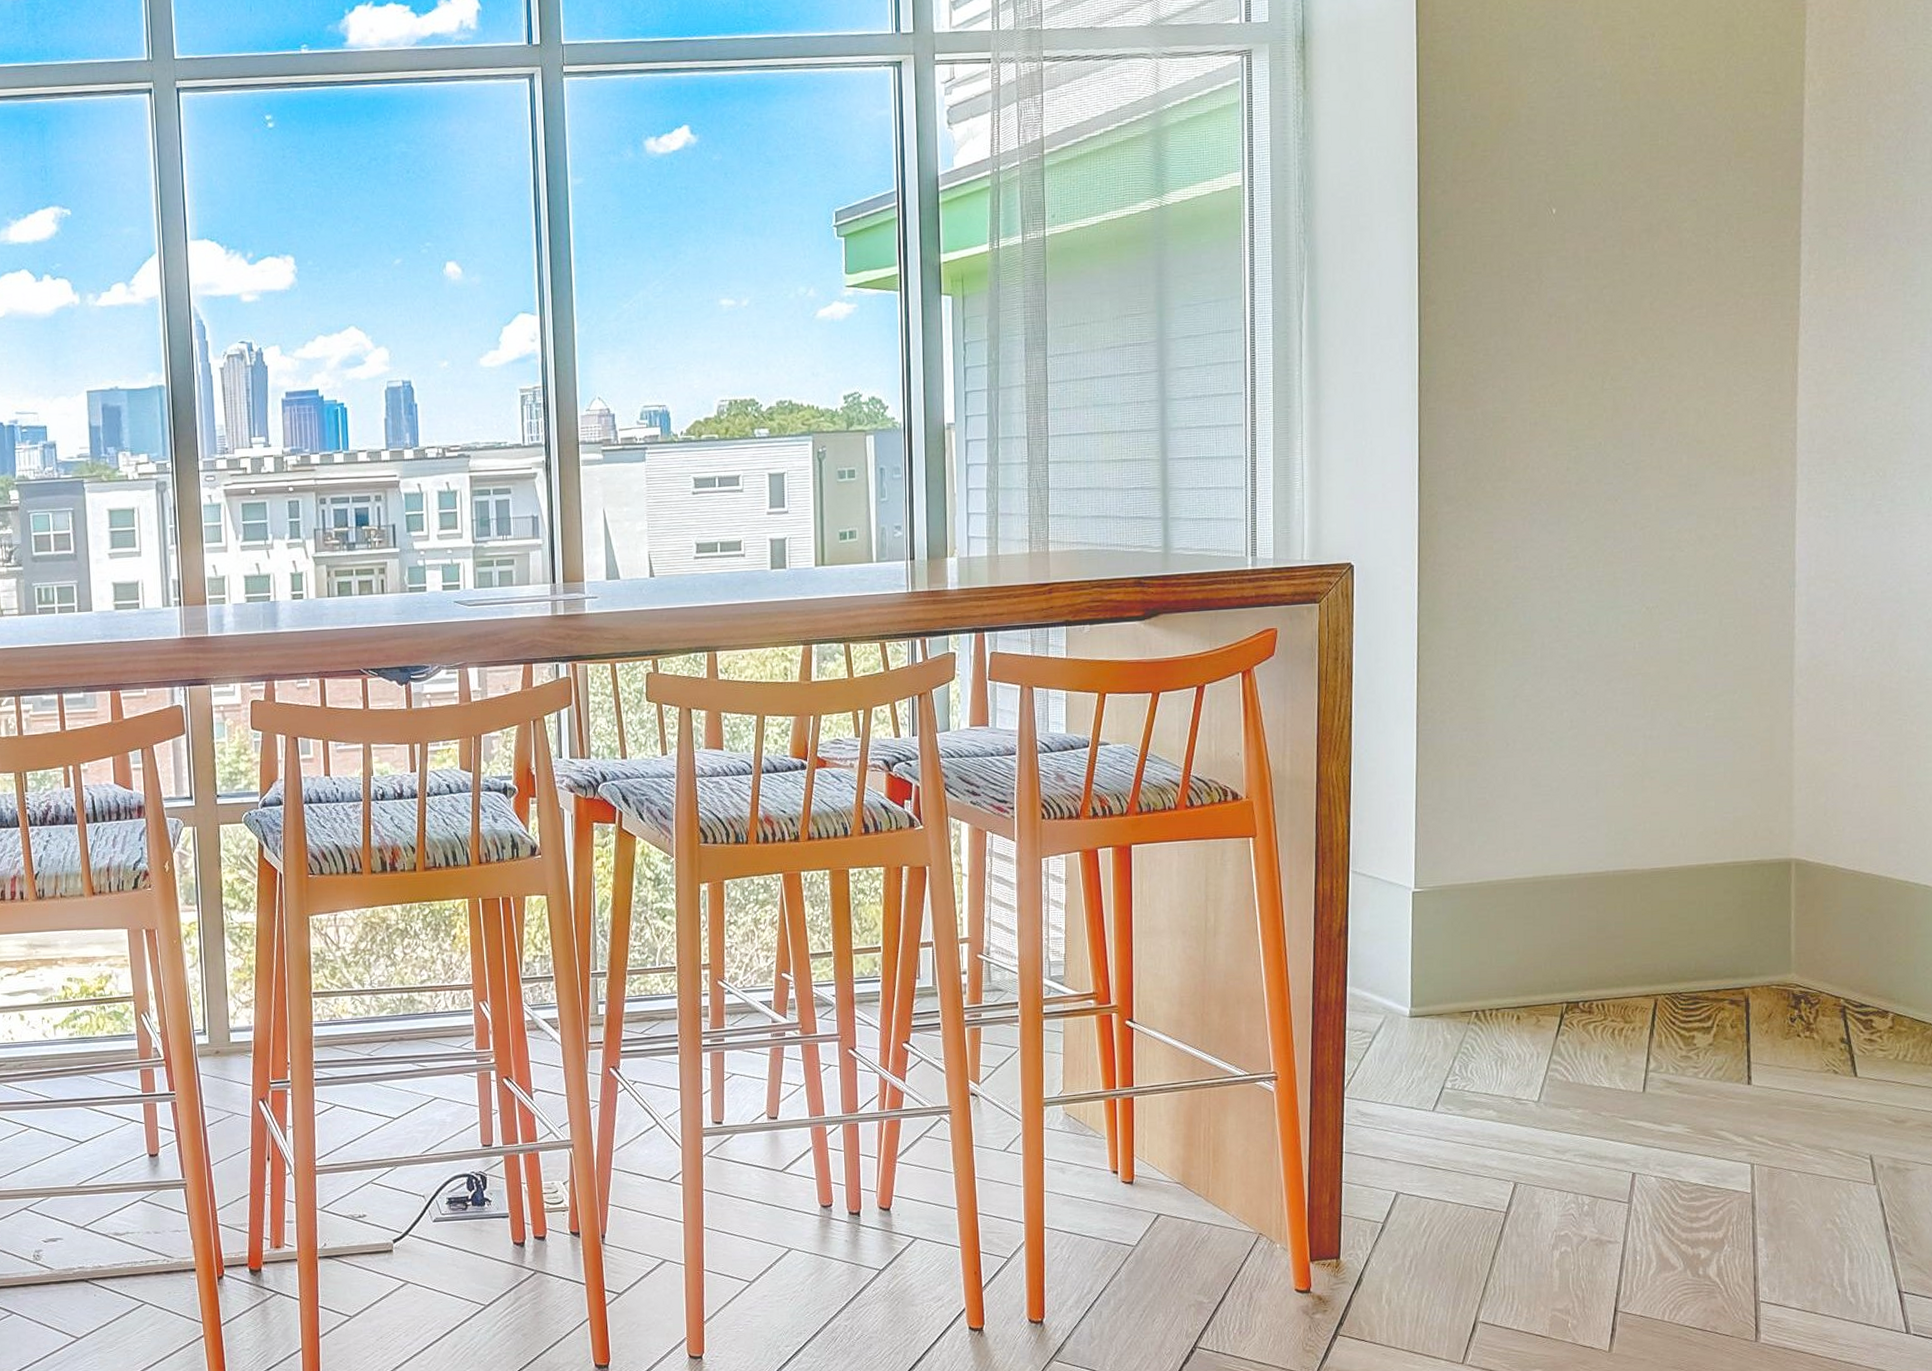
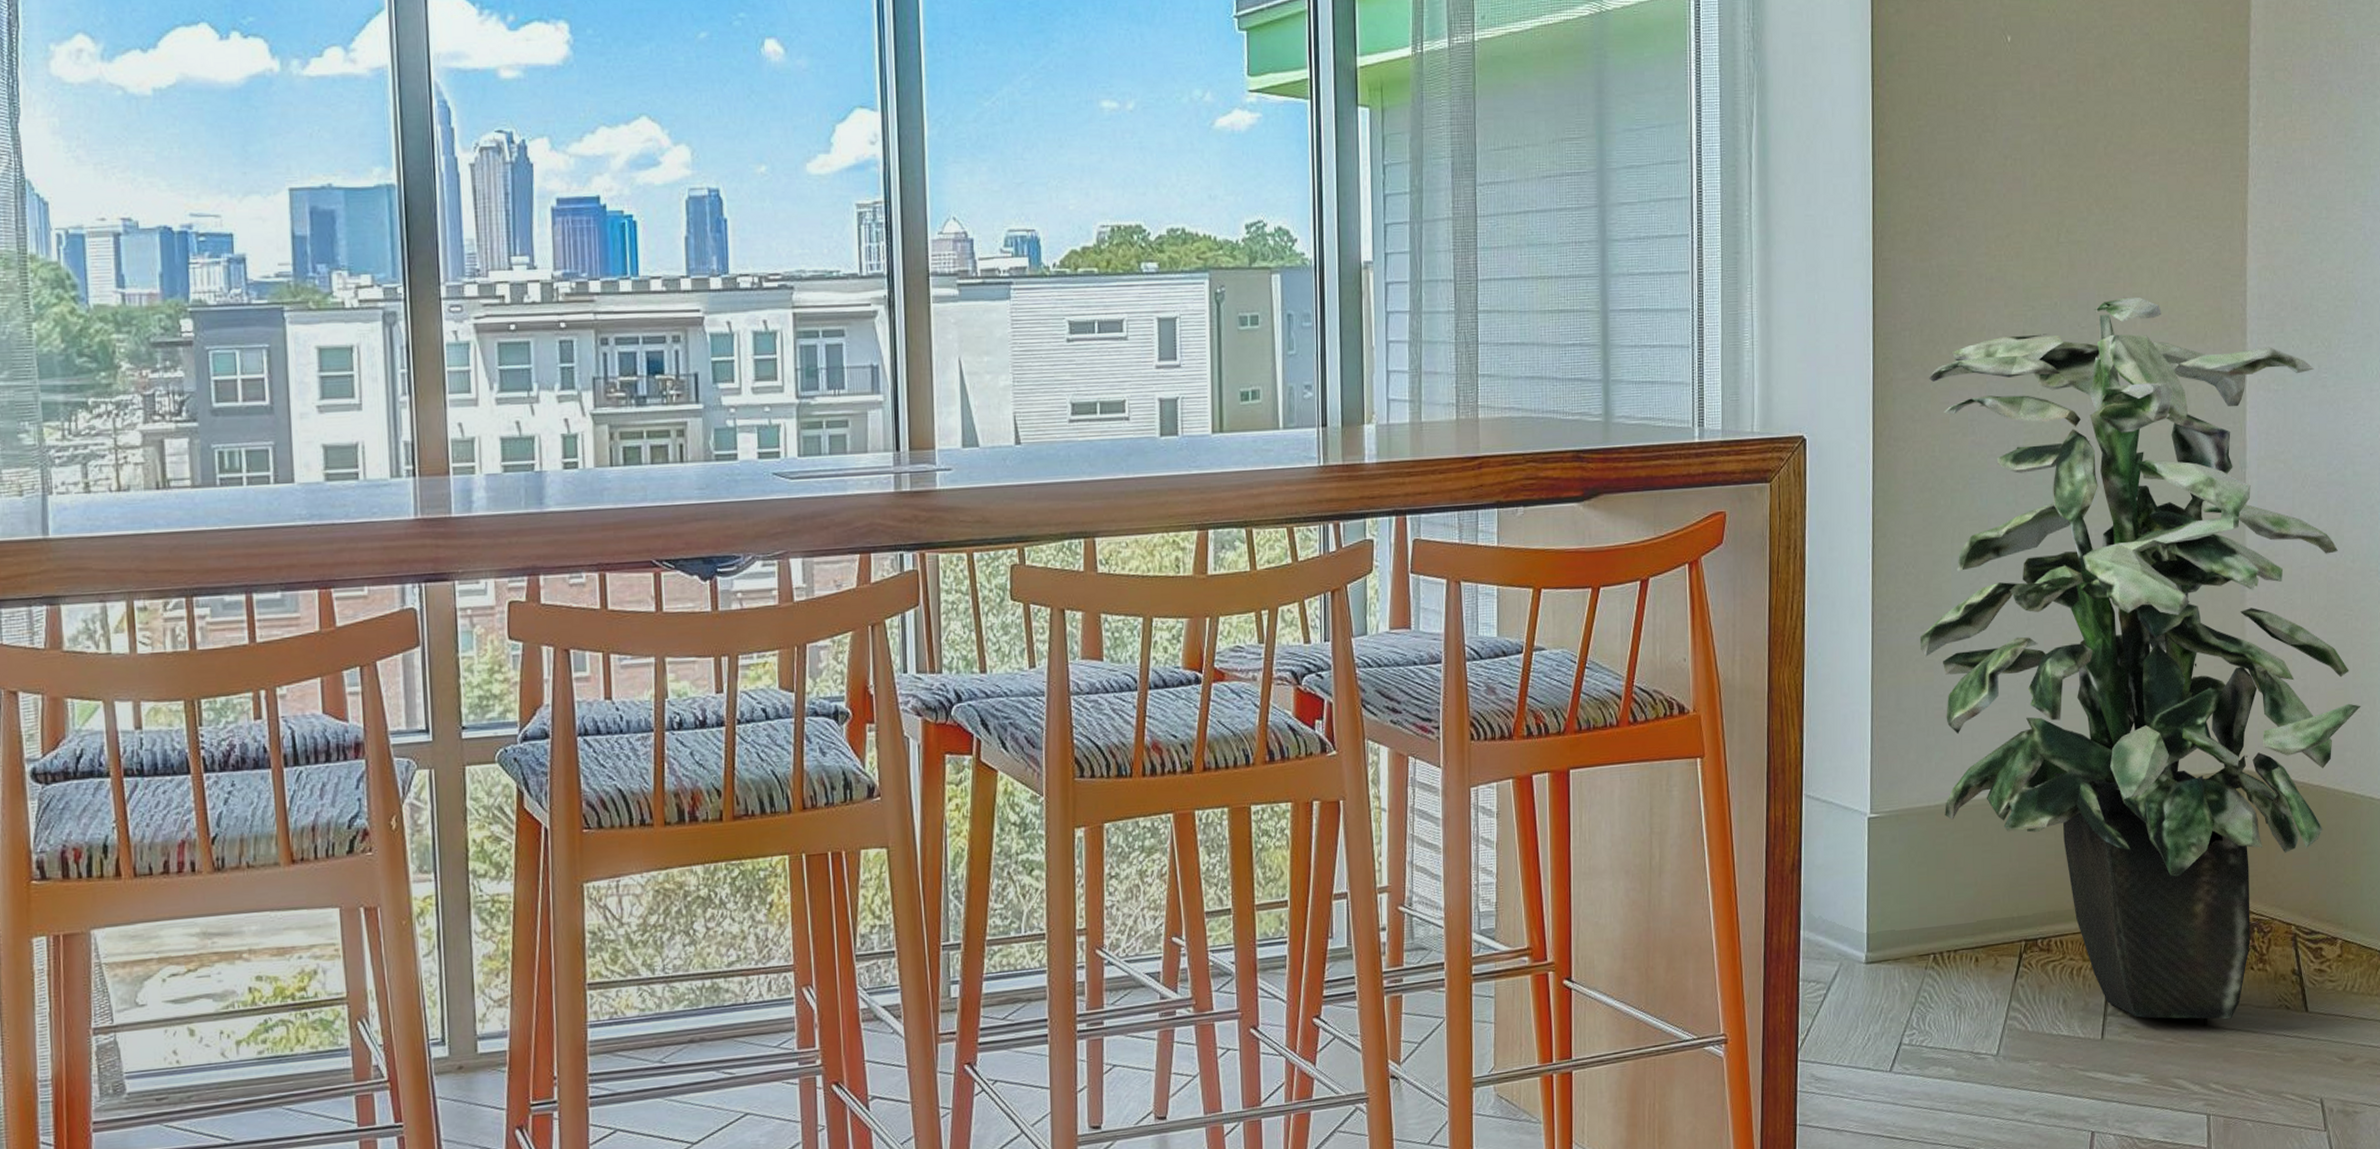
indoor plant: none [1463,435,1916,1080] -> present [1919,297,2361,1020]

